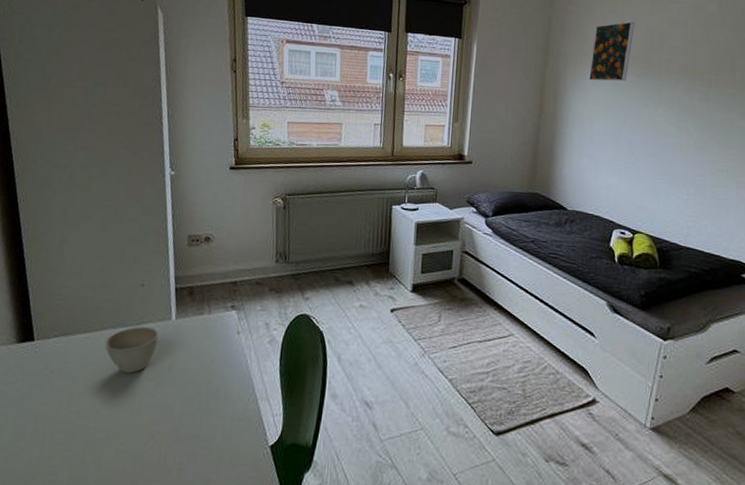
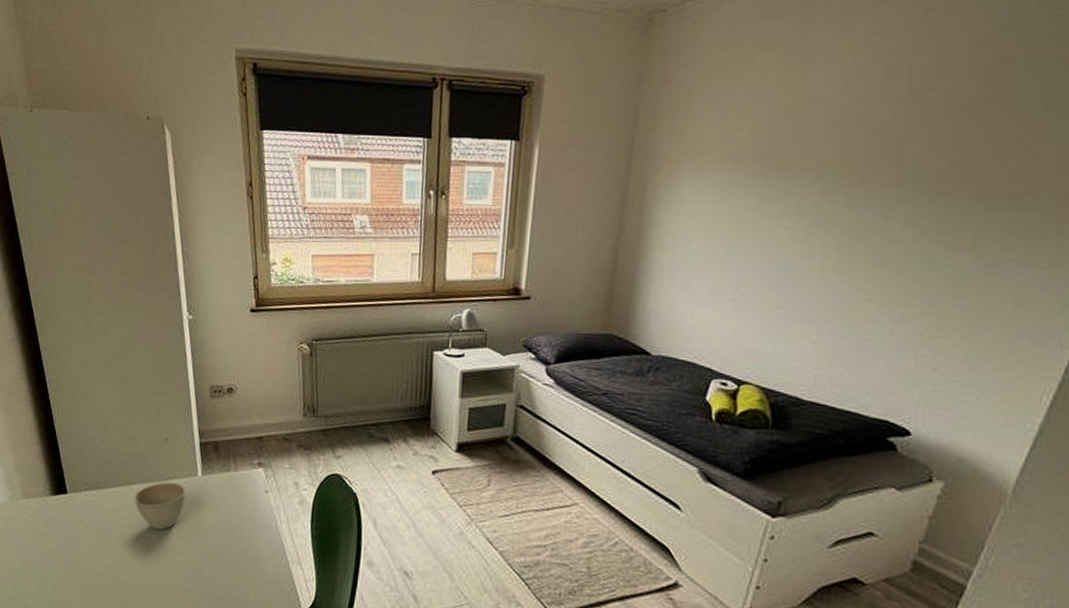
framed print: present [589,21,635,82] -> none [688,102,757,187]

